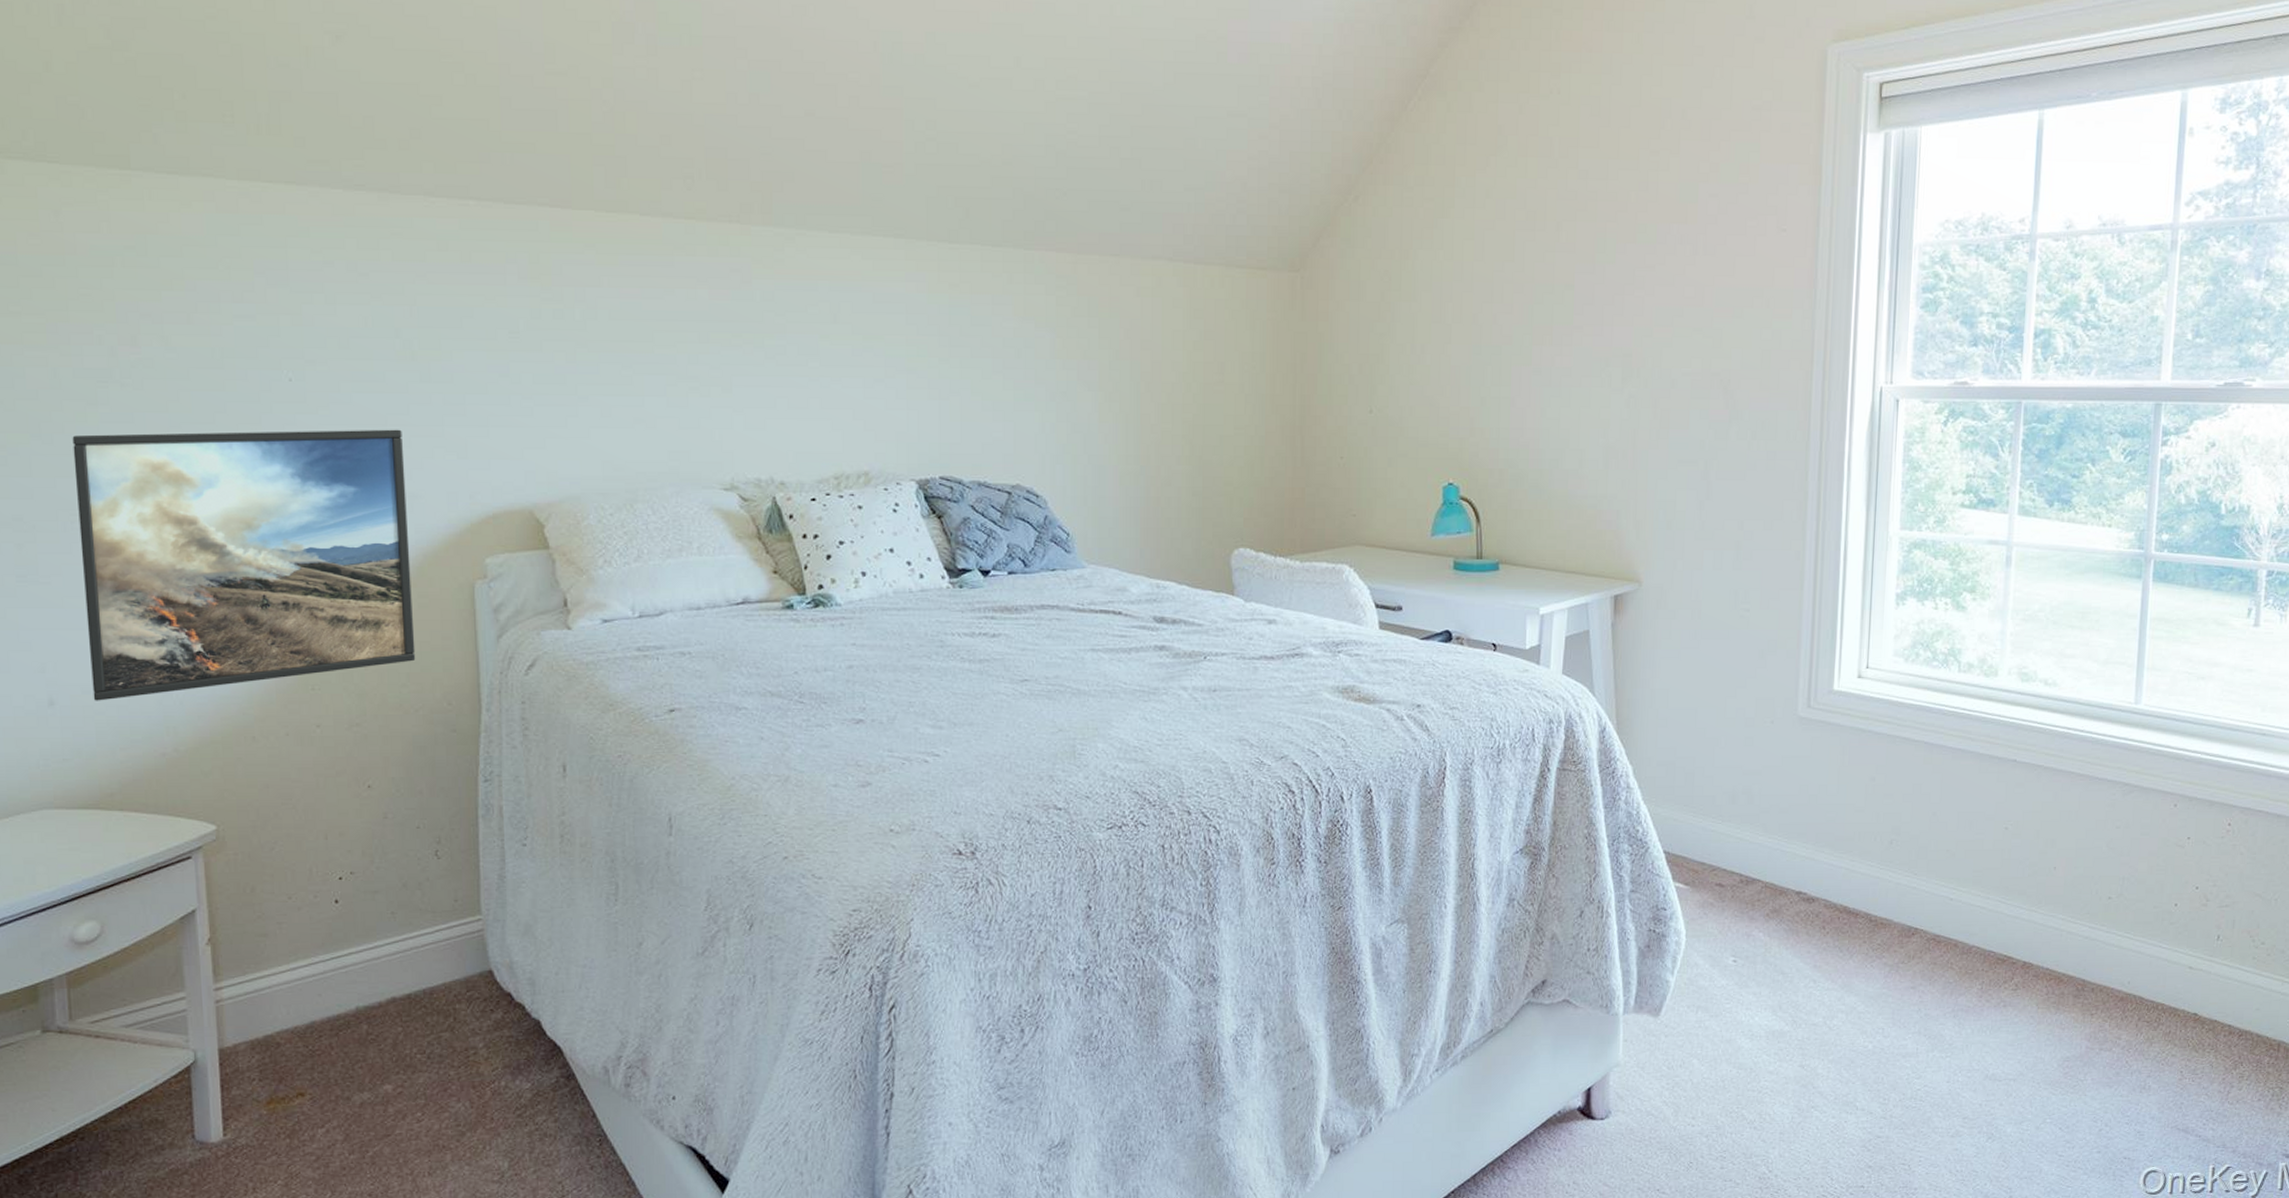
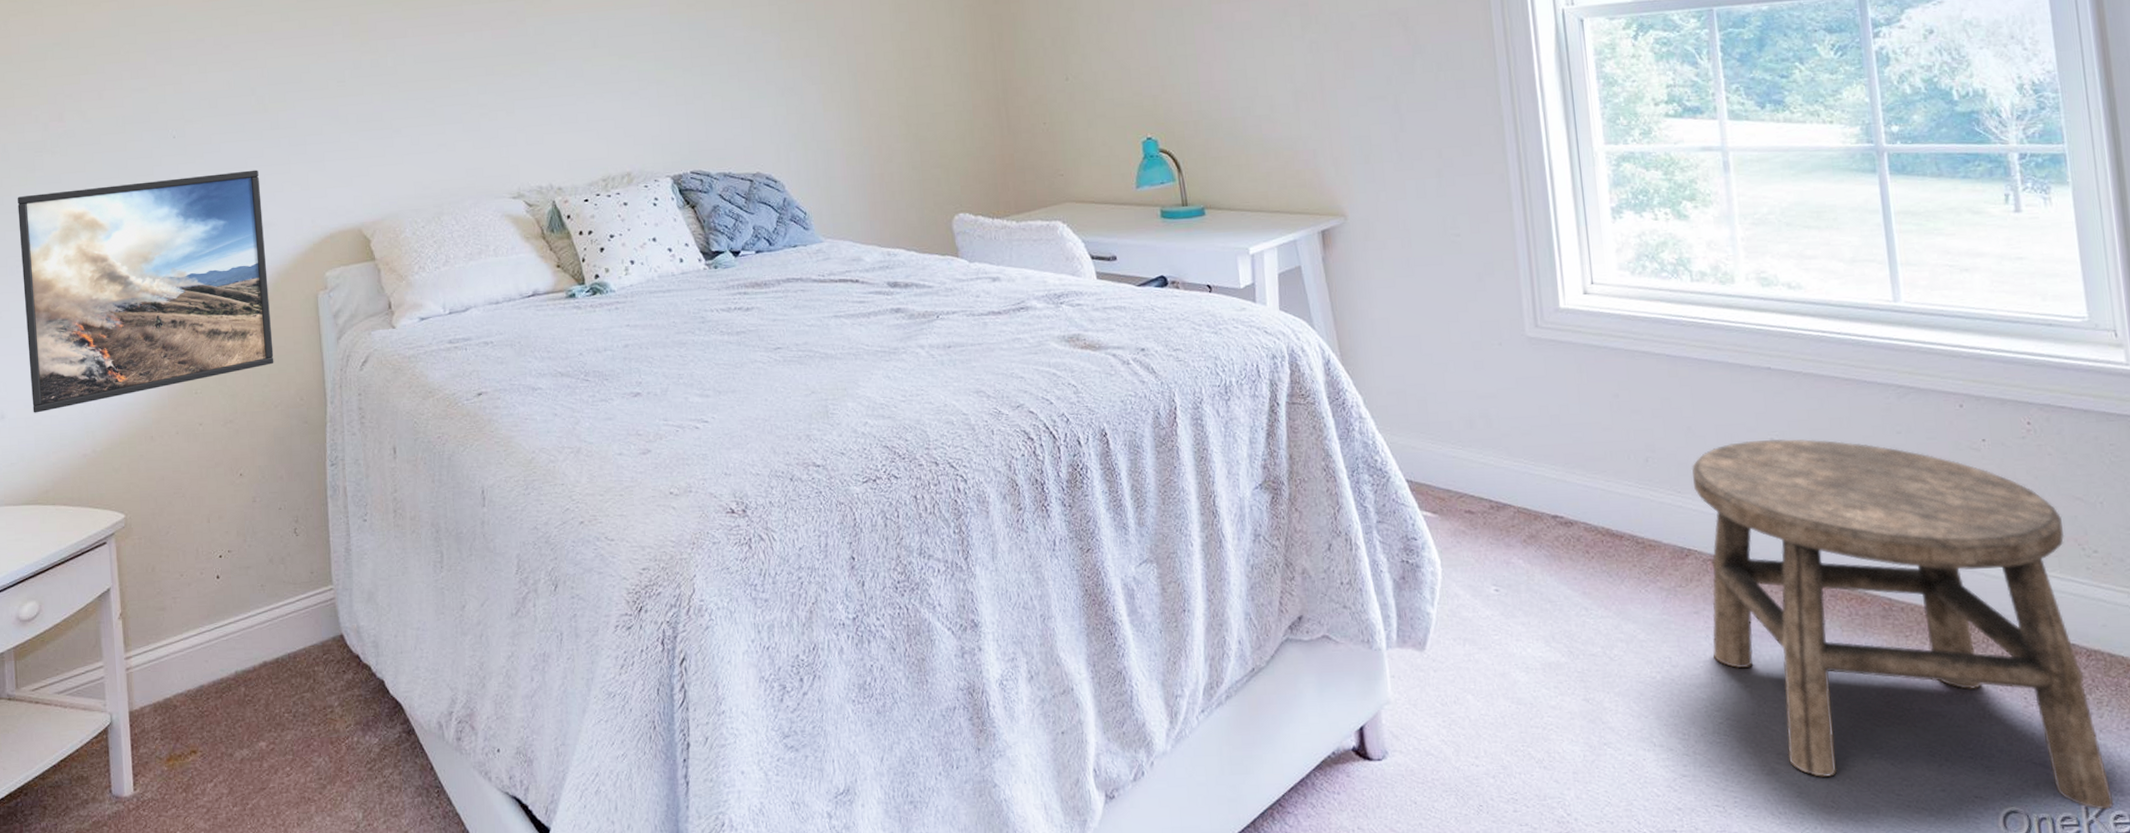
stool: none [1922,828,2241,1170] -> present [1691,438,2114,810]

